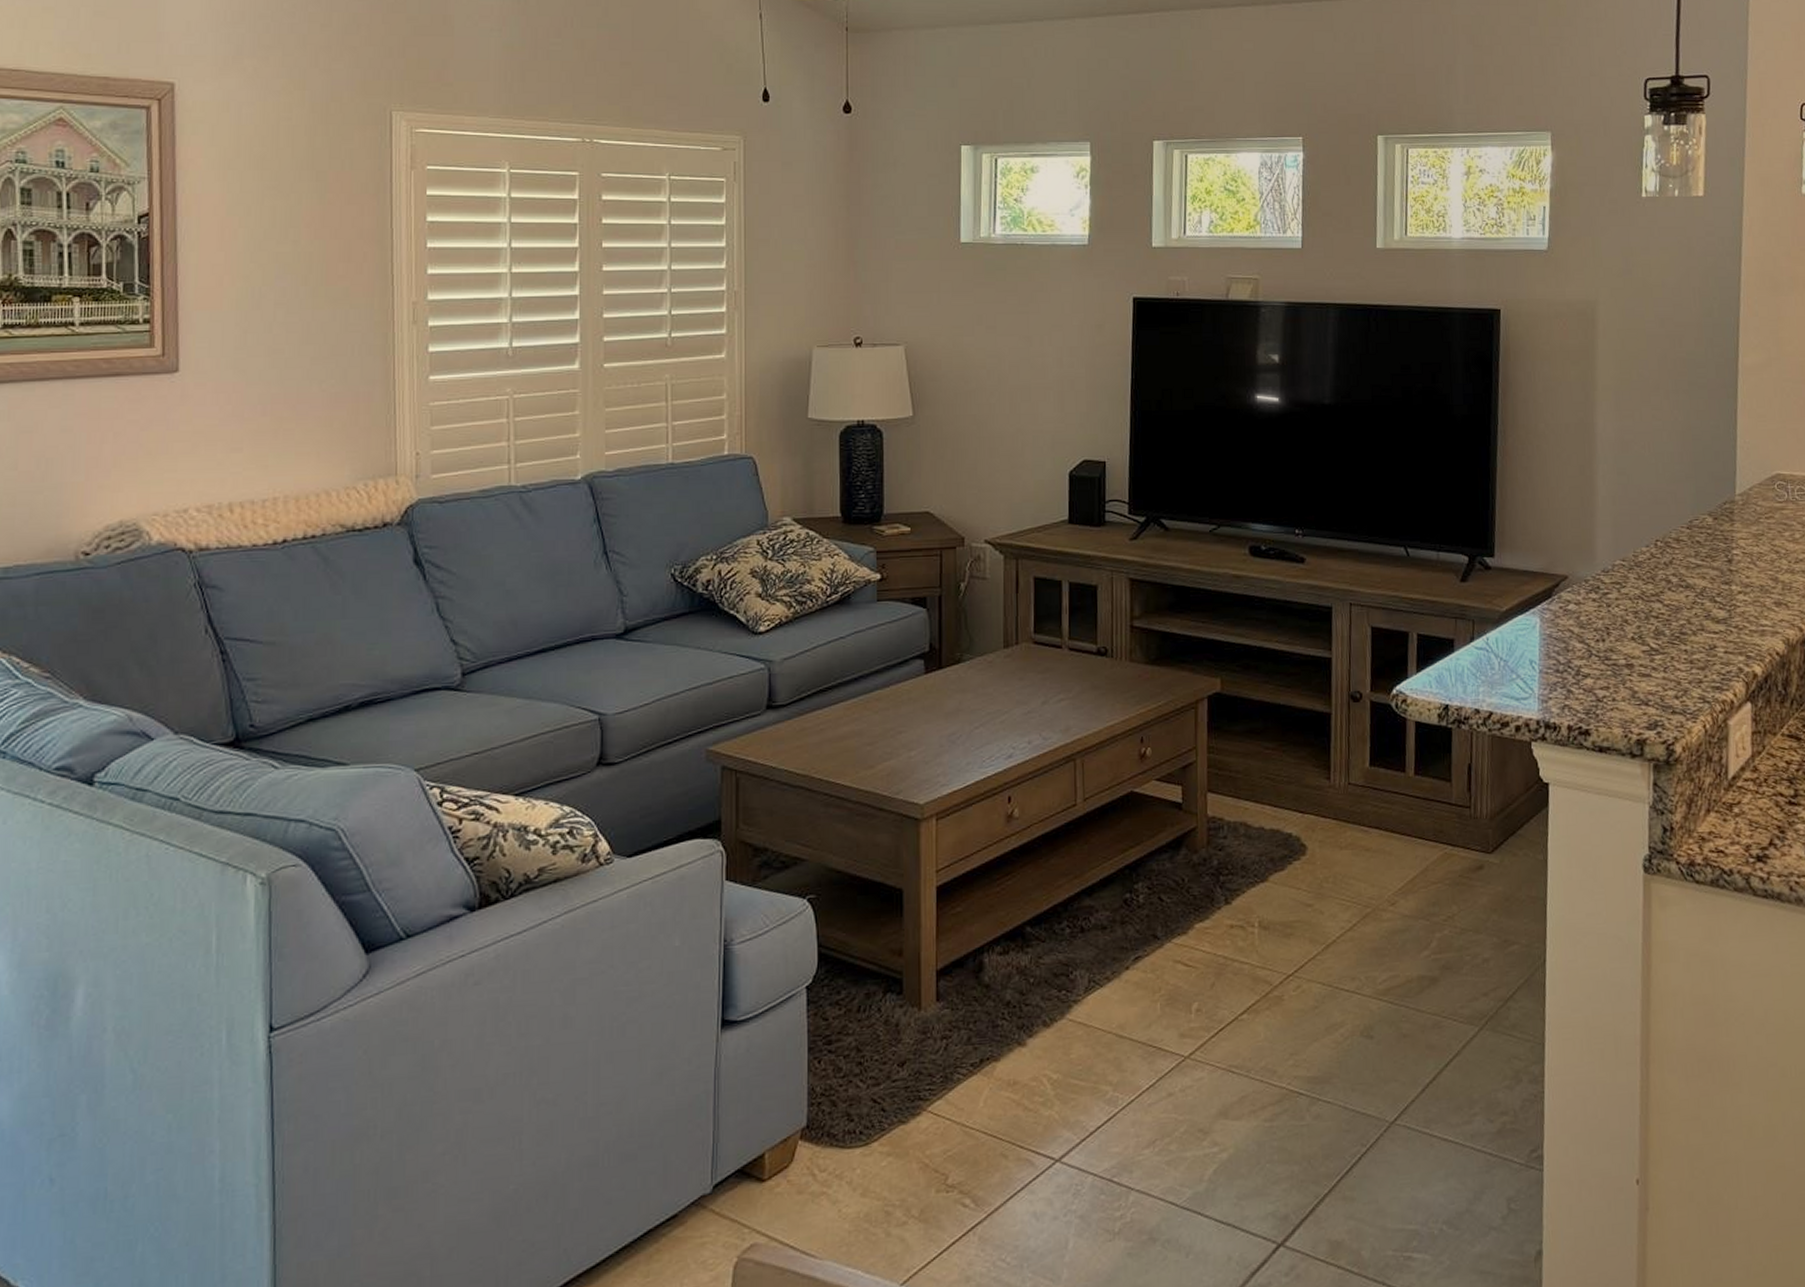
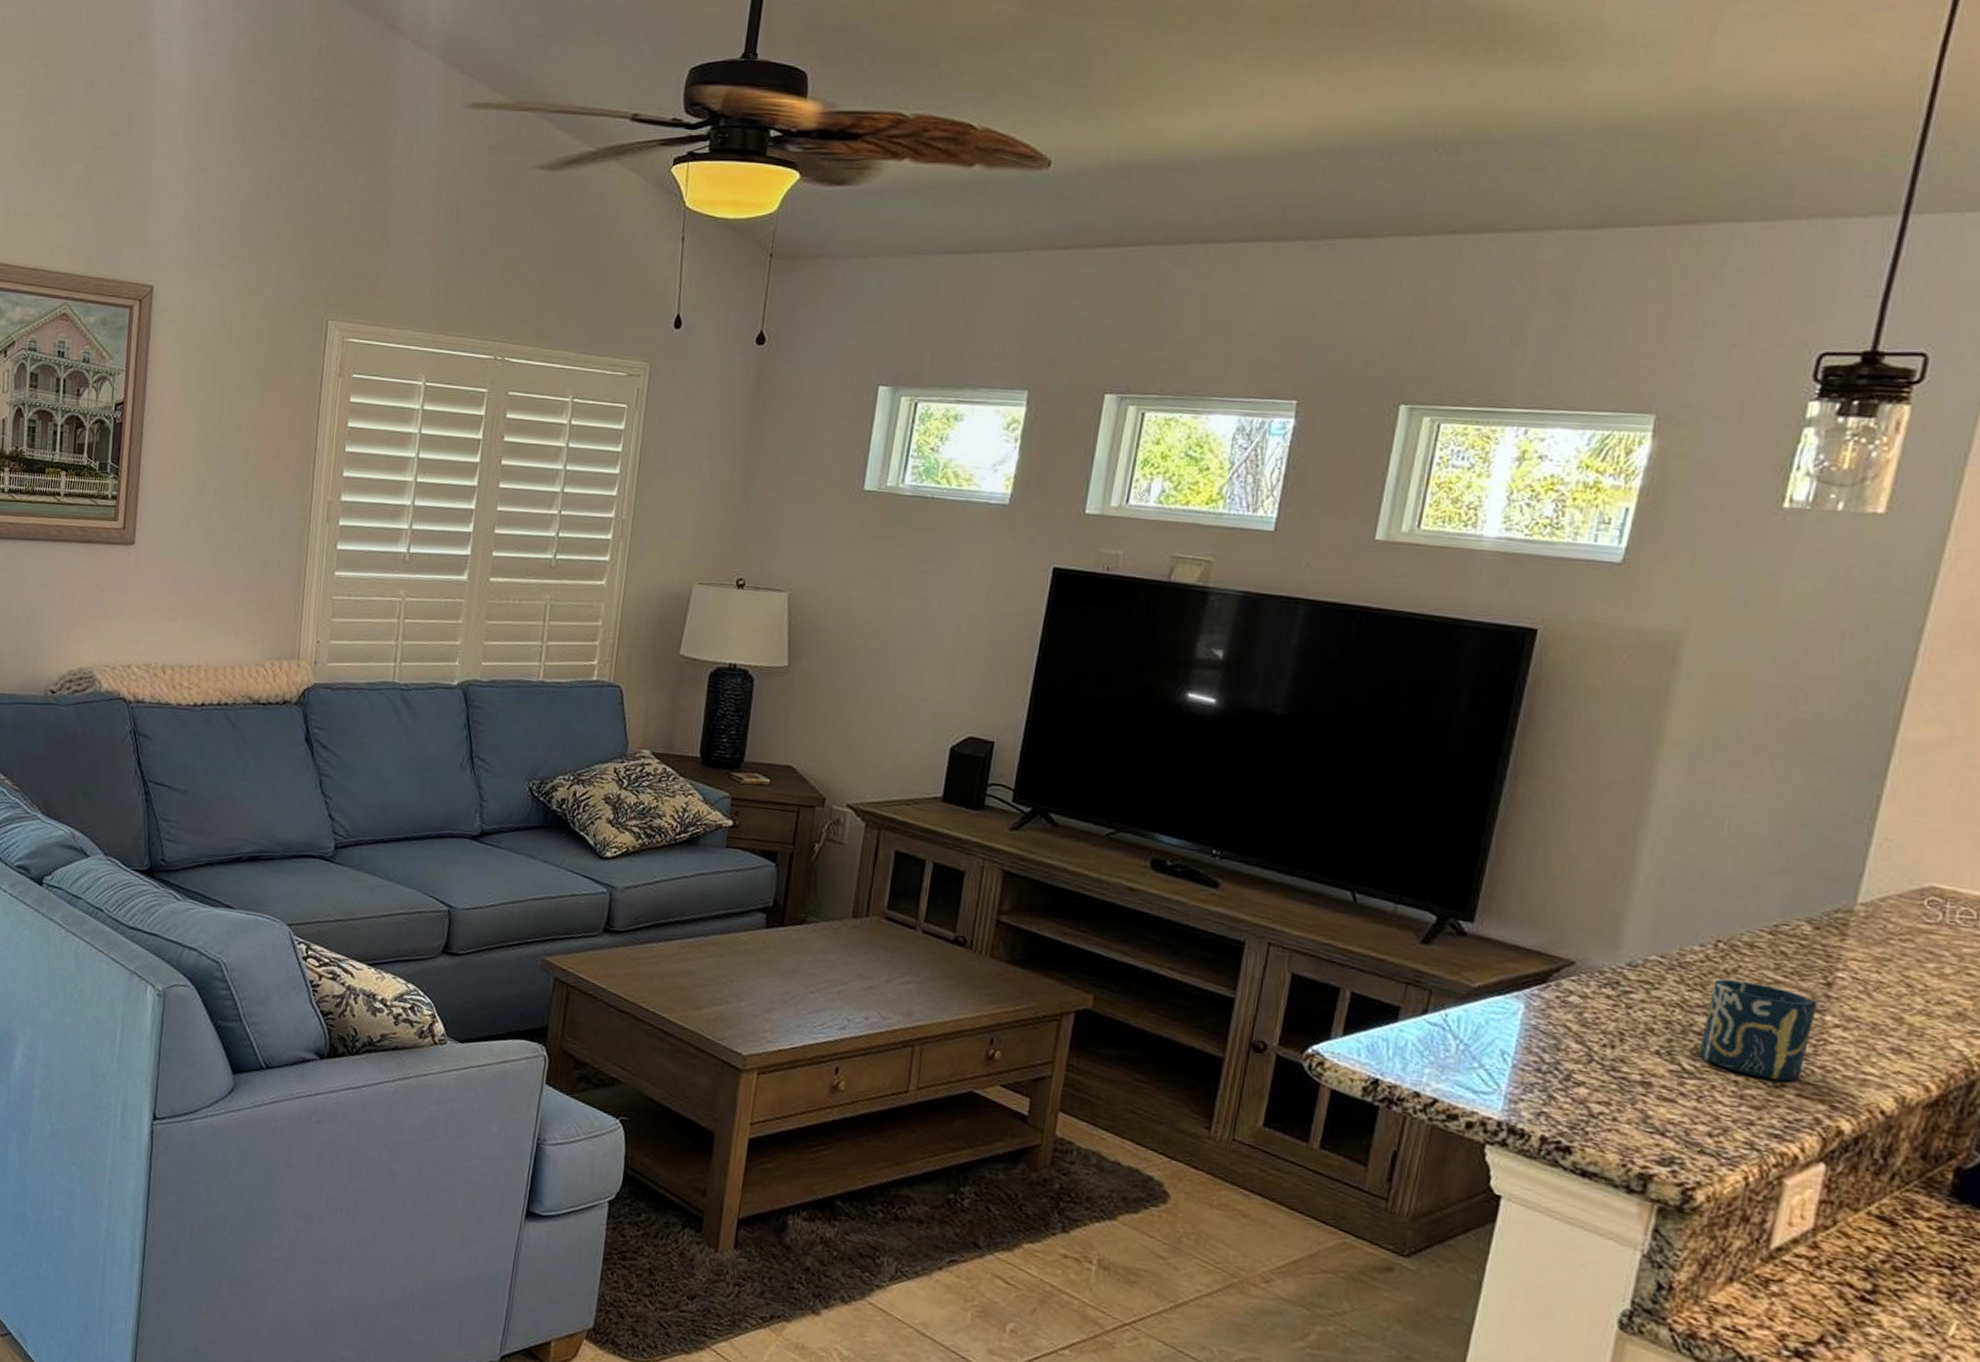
cup: none [1658,569,1726,644] -> present [1698,979,1817,1082]

